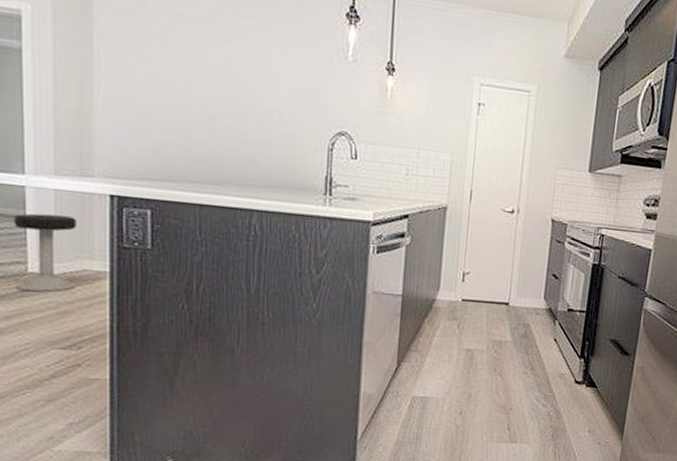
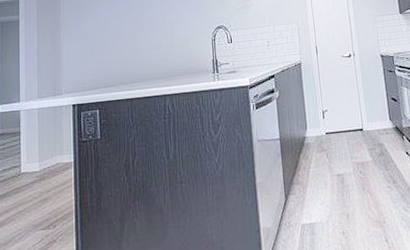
stool: present [13,213,76,292] -> none [12,126,52,188]

